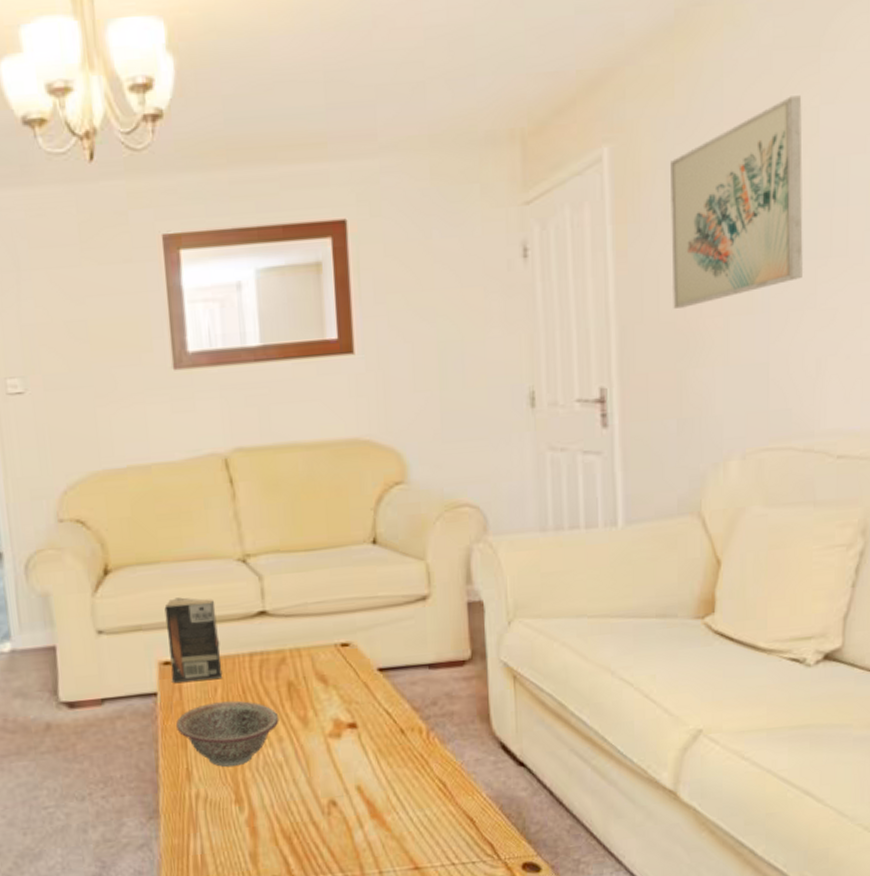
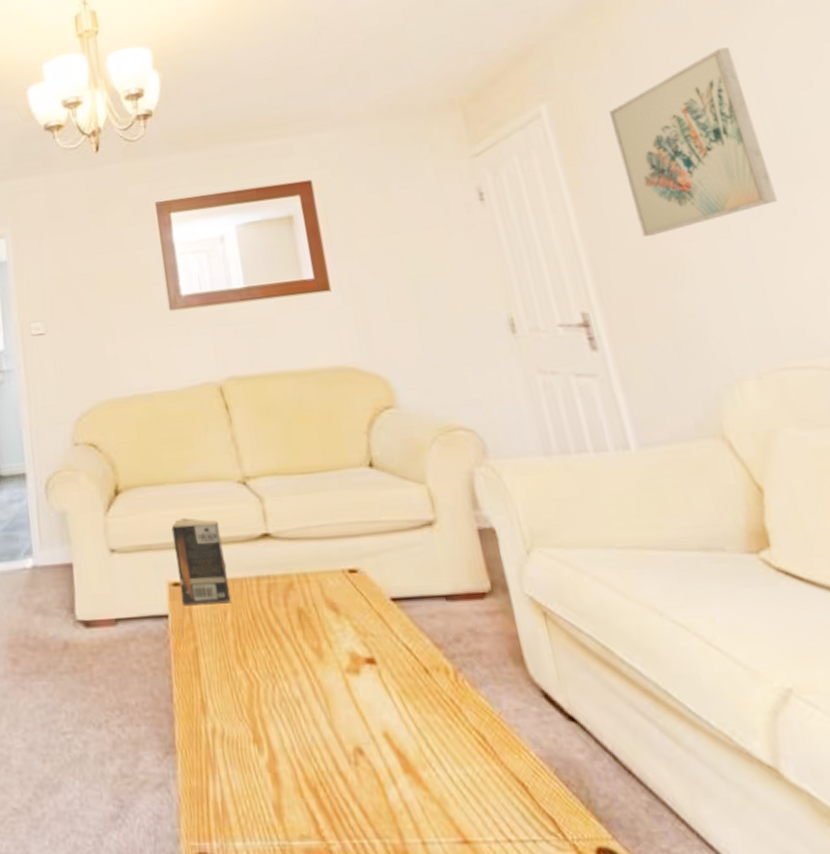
decorative bowl: present [175,700,279,768] -> none [187,627,293,701]

